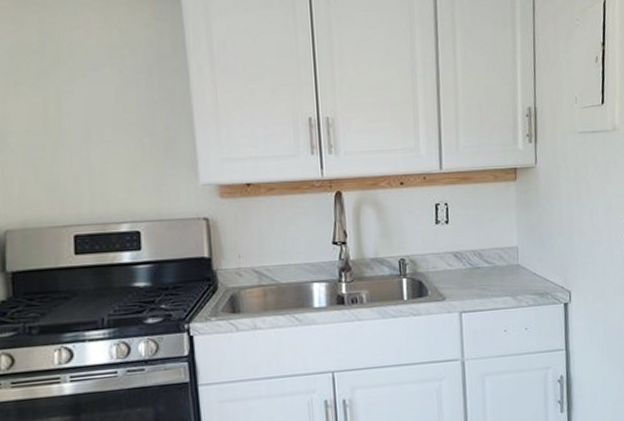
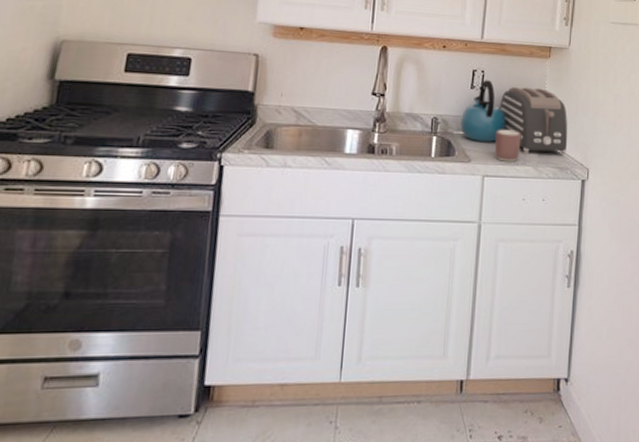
kettle: none [428,212,479,278] -> present [459,80,507,142]
mug: none [468,261,497,295] -> present [494,129,522,162]
toaster: none [469,213,545,285] -> present [500,87,568,156]

